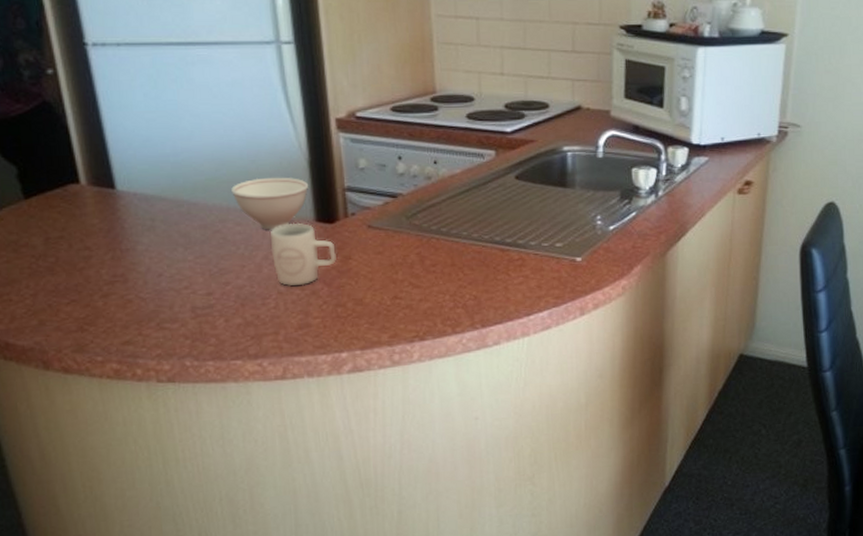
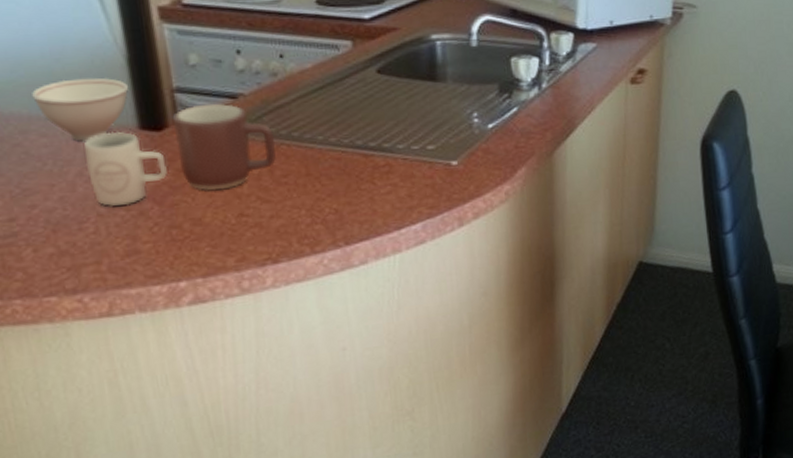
mug: none [343,201,427,276] -> present [172,103,276,190]

